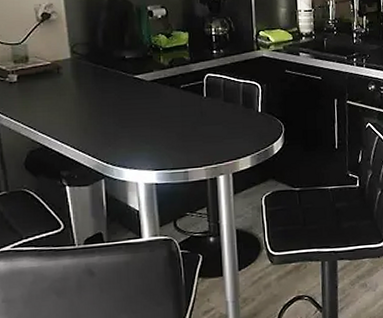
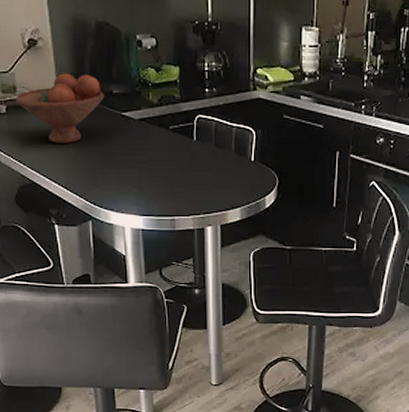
fruit bowl: none [27,42,118,107] -> present [15,73,105,143]

